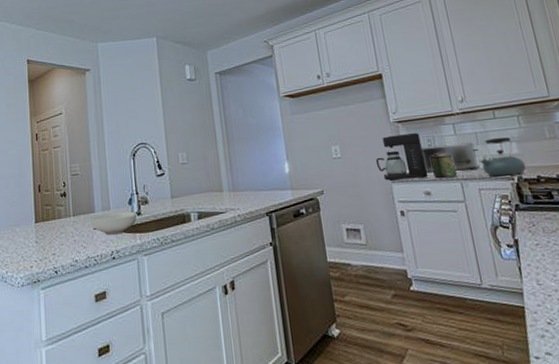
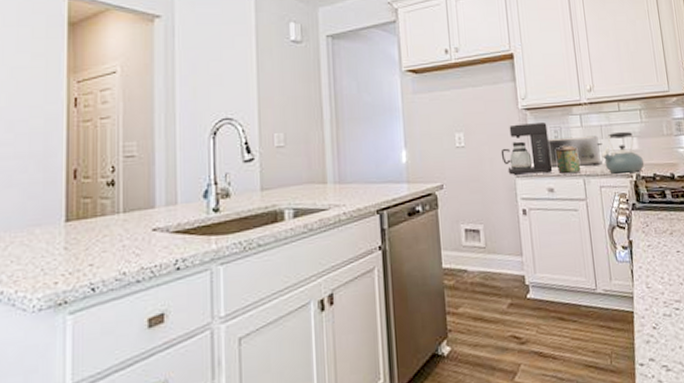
bowl: present [90,211,138,235] -> none [147,207,214,238]

